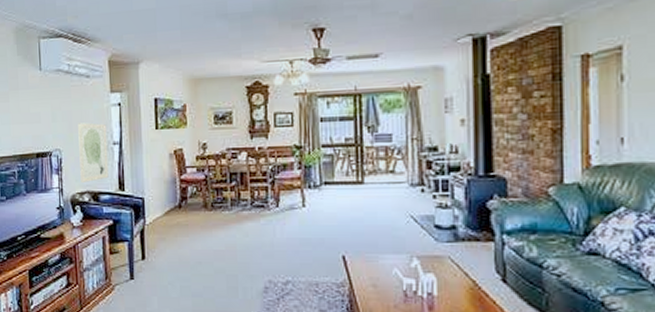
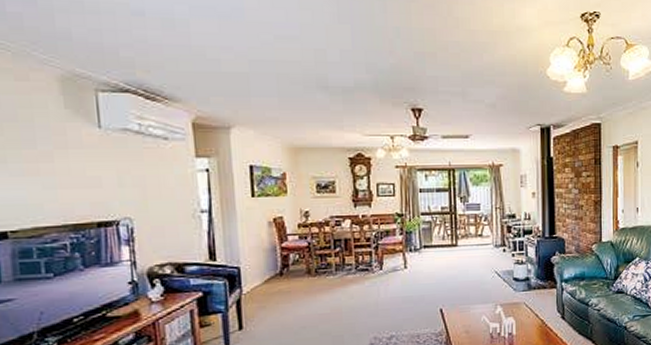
wall art: present [78,122,109,184] -> none [154,189,196,255]

